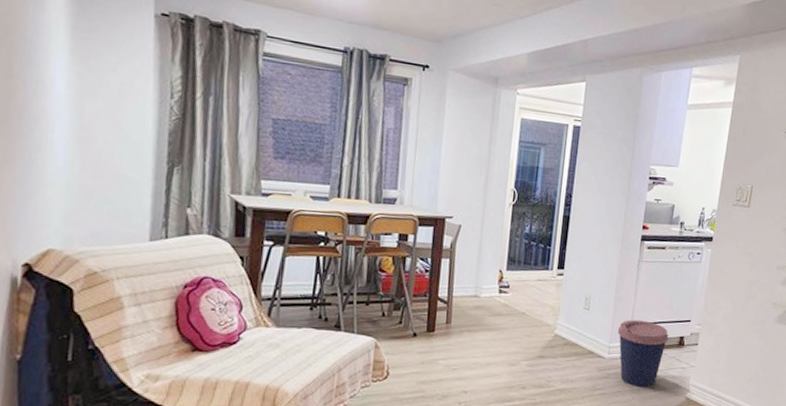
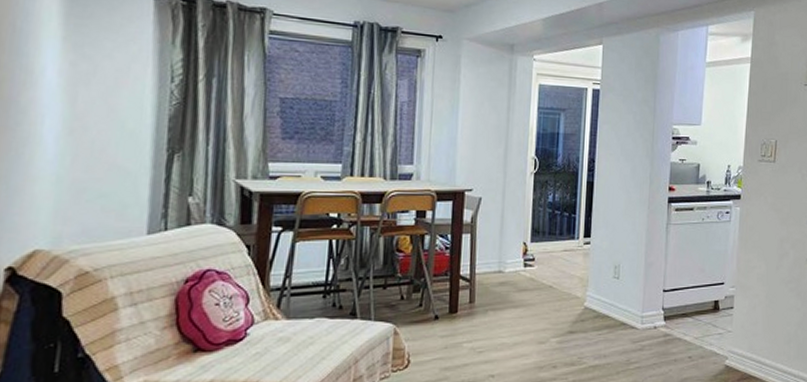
coffee cup: present [617,320,669,388] -> none [649,286,703,358]

